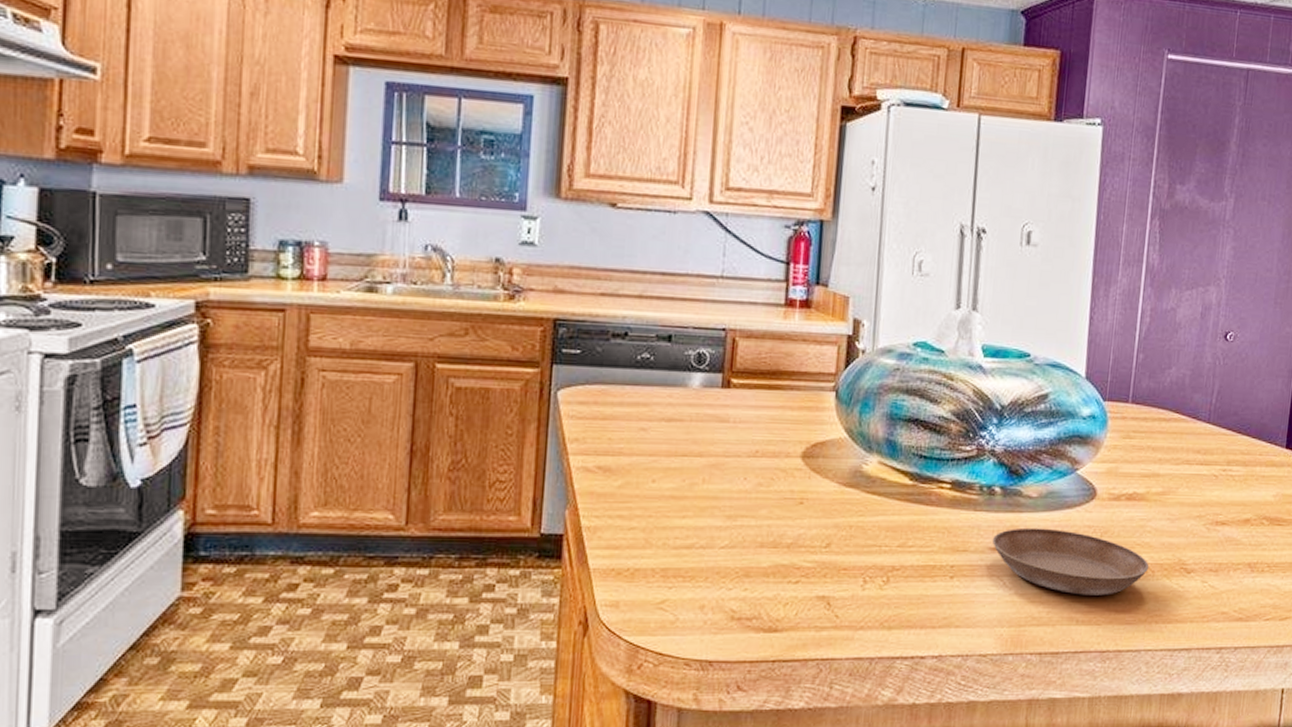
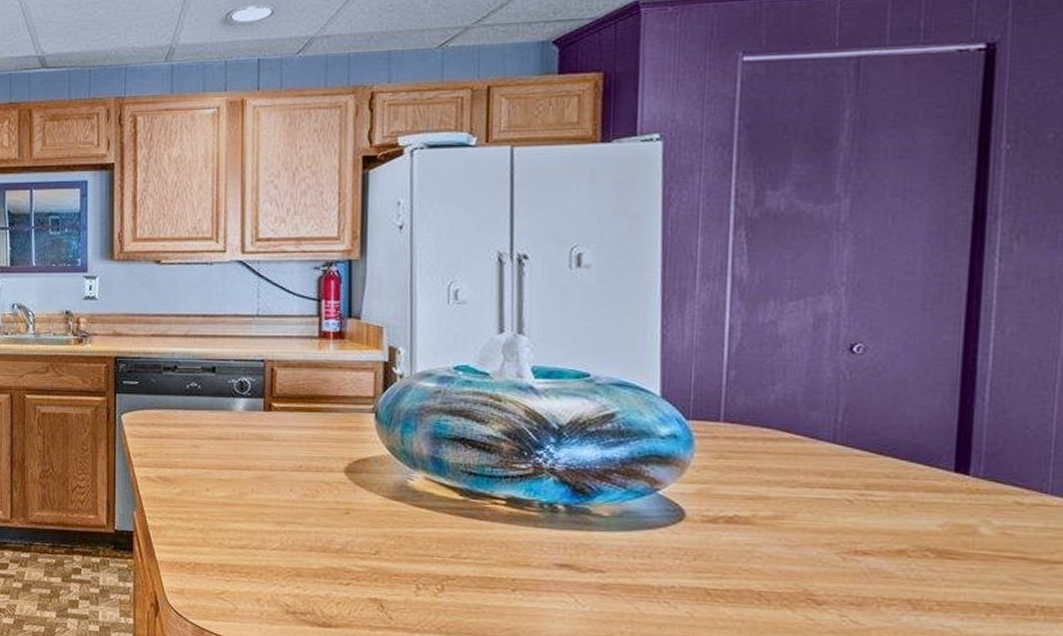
saucer: present [992,527,1150,596] -> none [558,546,763,621]

